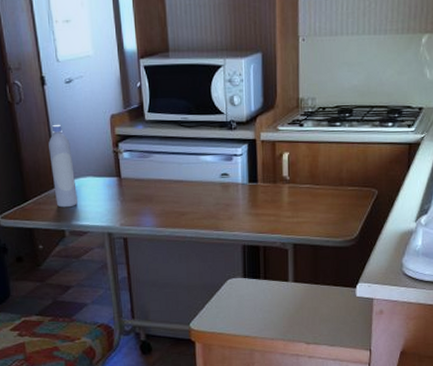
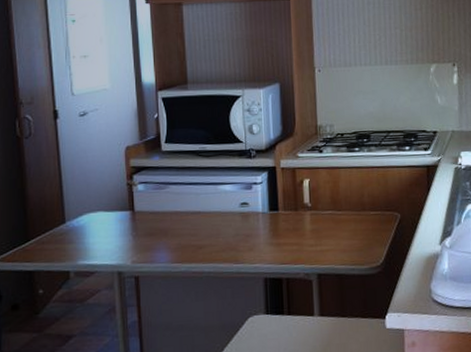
bottle: present [48,124,77,208] -> none [58,157,85,247]

